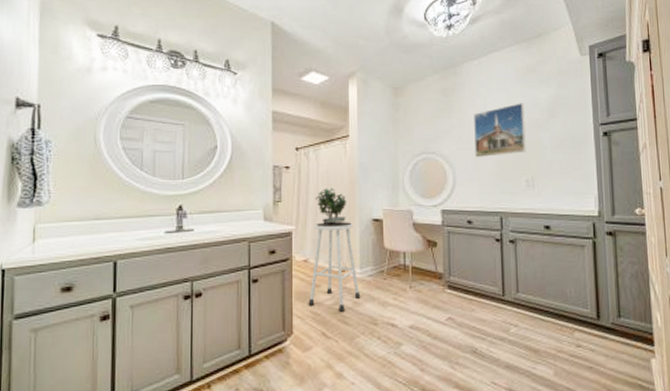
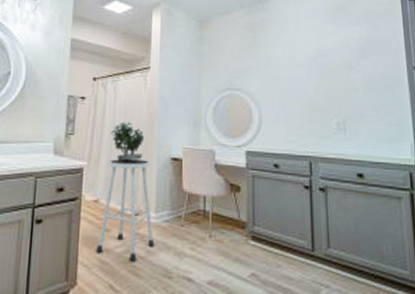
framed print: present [474,103,526,158] -> none [282,42,337,97]

